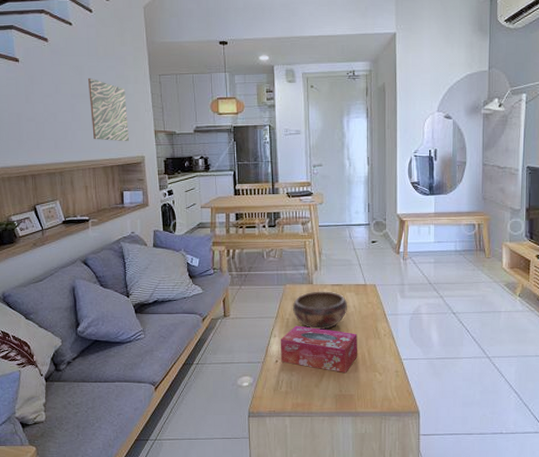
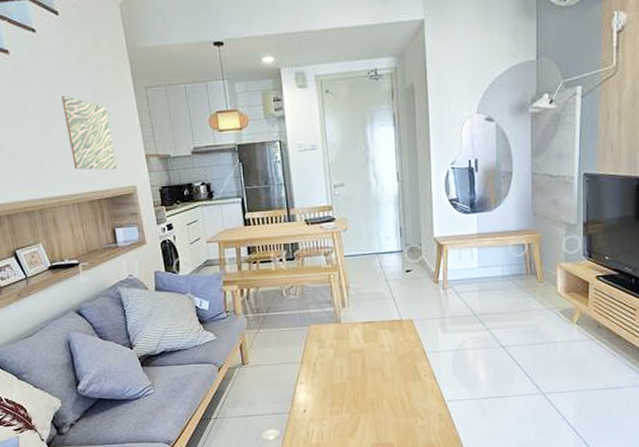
tissue box: present [280,325,358,374] -> none [307,370,396,420]
decorative bowl: present [292,291,348,330] -> none [319,330,383,374]

